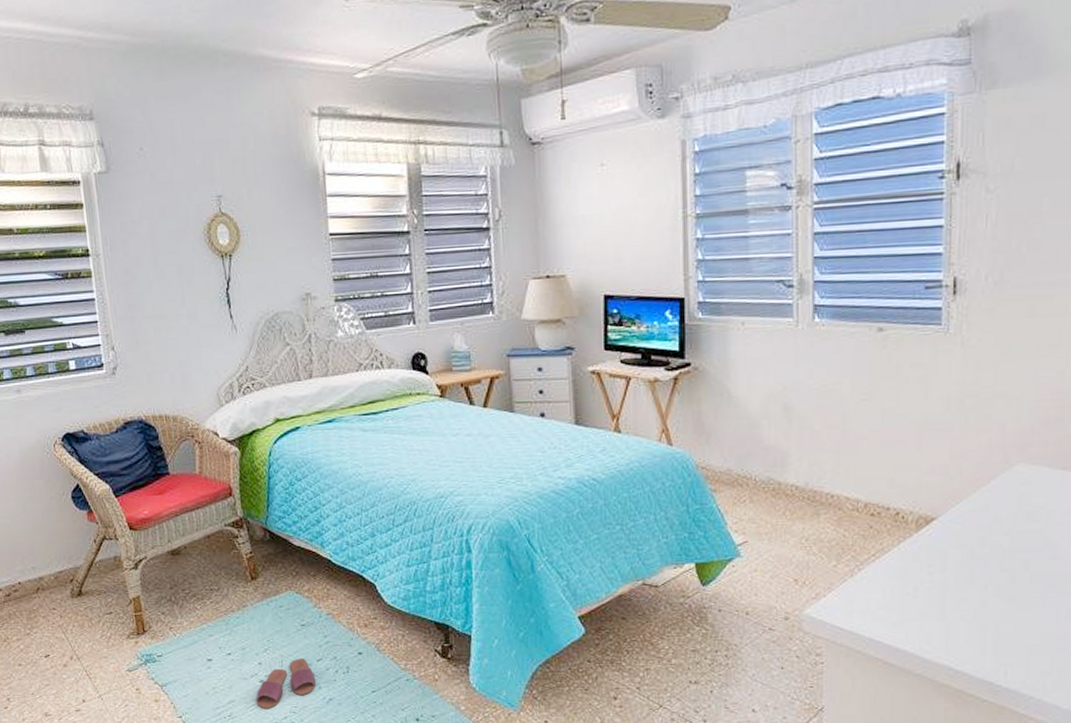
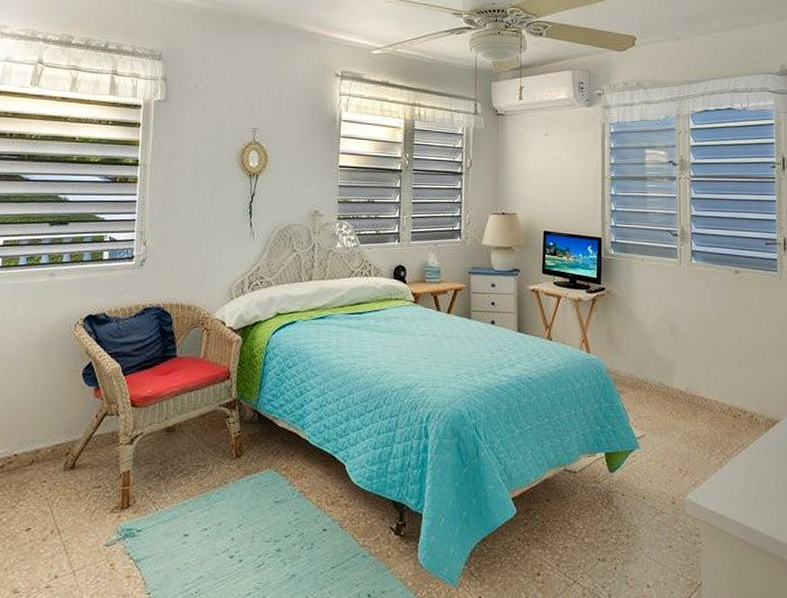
slippers: present [256,659,317,709] -> none [225,535,282,585]

